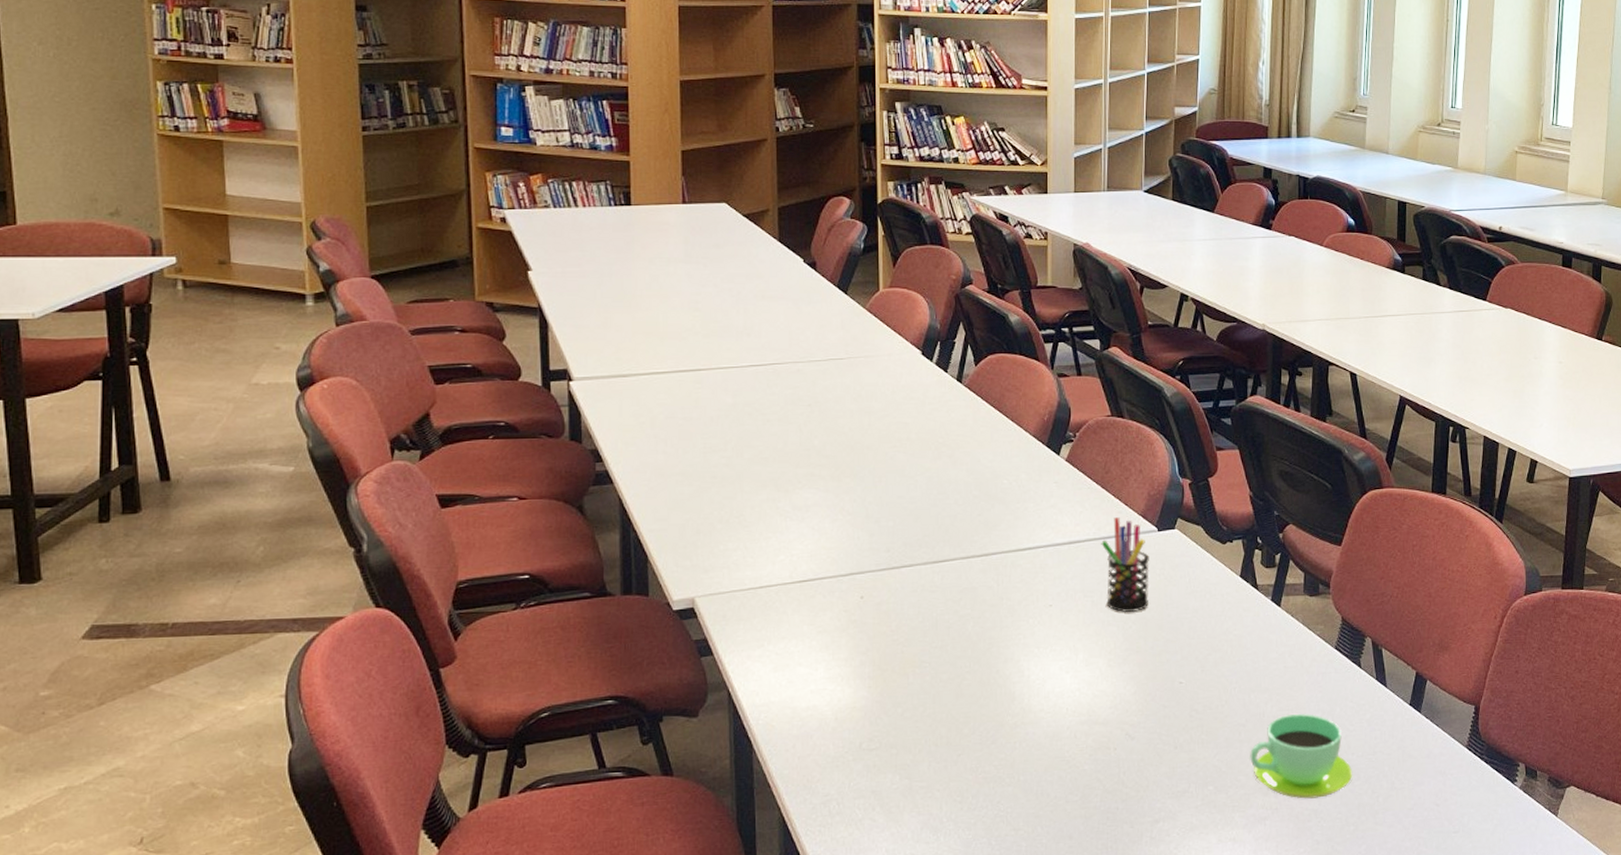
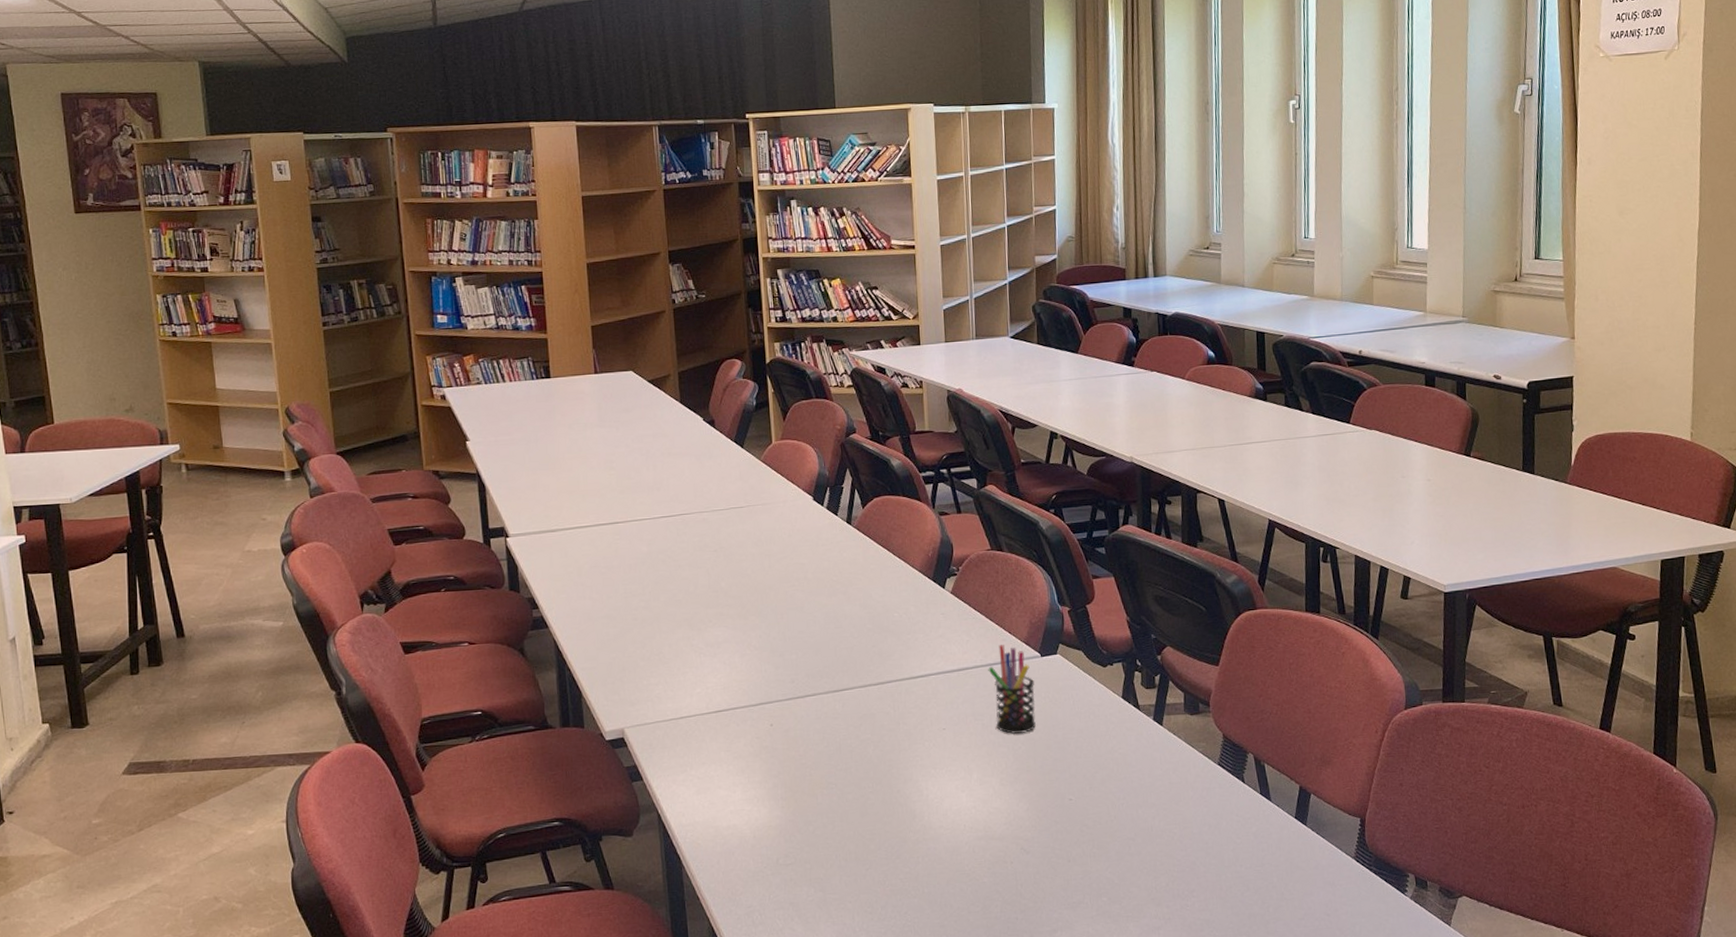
cup: present [1250,714,1352,799] -> none [1140,828,1242,909]

